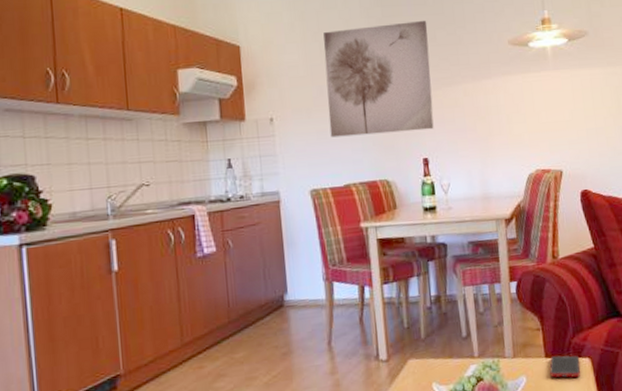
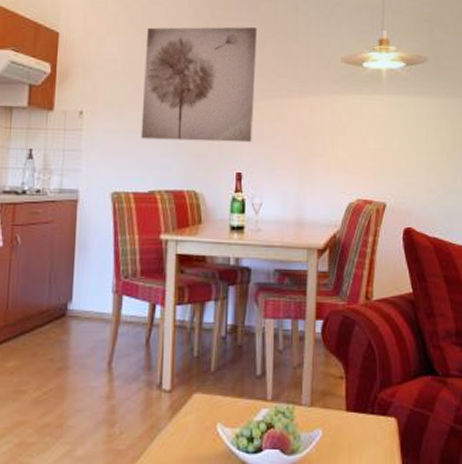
cell phone: present [549,355,581,378] -> none [350,409,385,438]

